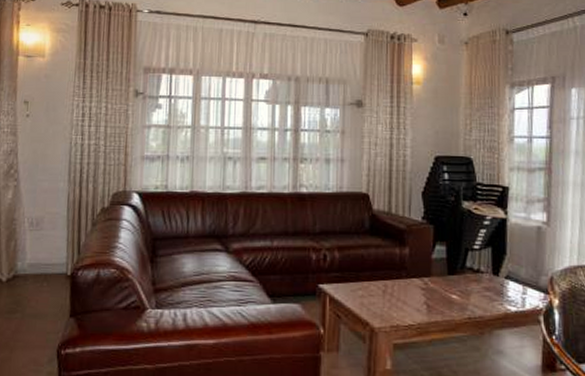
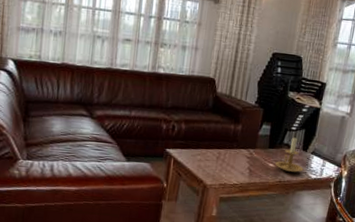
candle holder: none [458,257,498,306] -> present [274,136,304,173]

